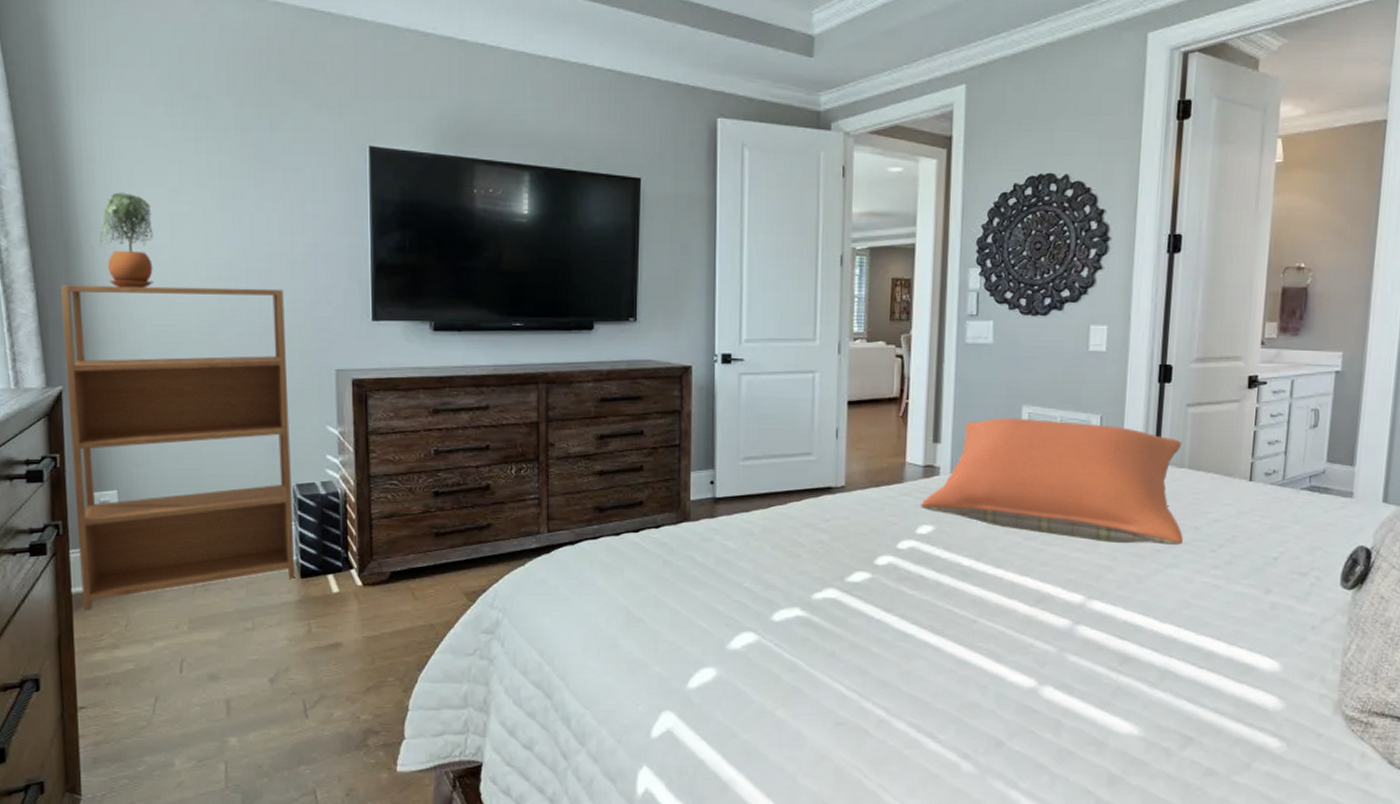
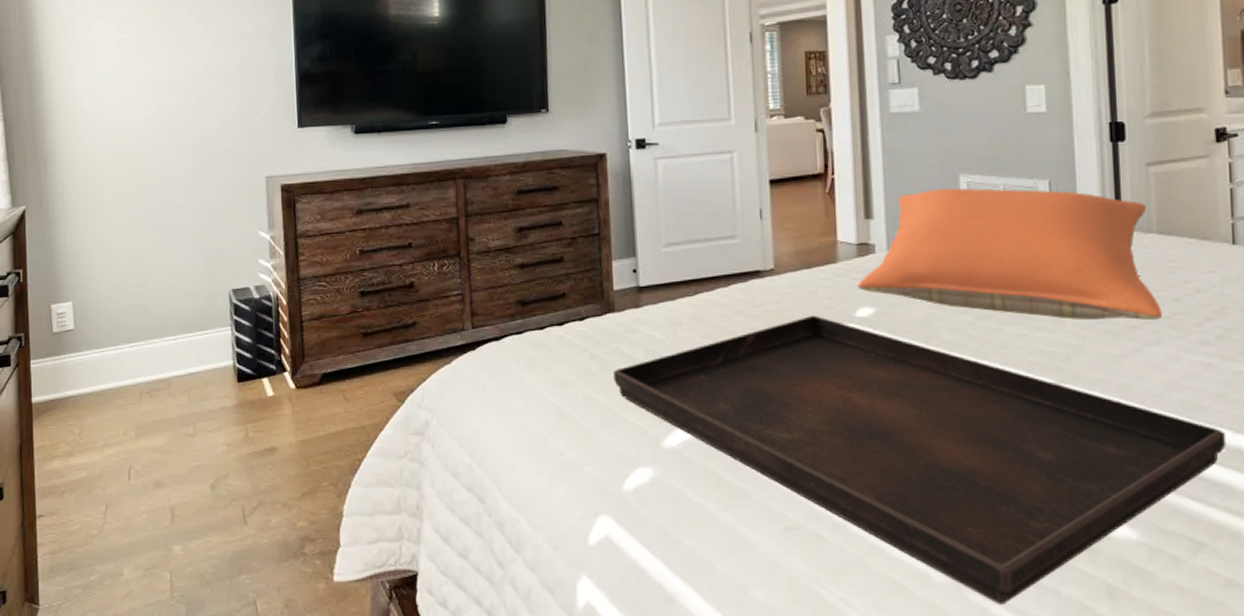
bookshelf: present [61,285,295,611] -> none [25,103,233,420]
potted plant: present [100,192,154,288] -> none [58,25,104,112]
serving tray: none [685,530,1223,790] -> present [613,315,1227,604]

